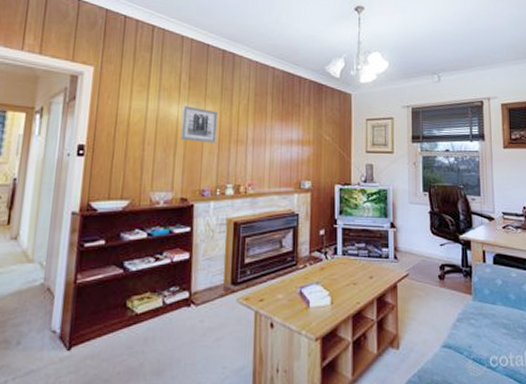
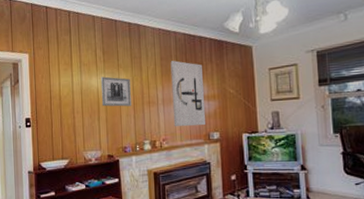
wall art: none [262,98,300,173] -> present [170,60,207,127]

